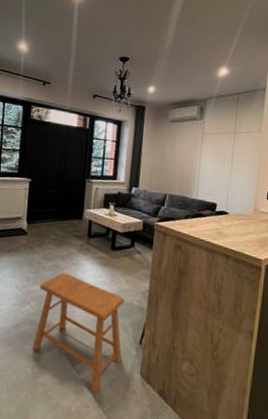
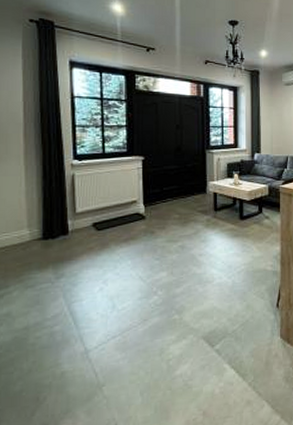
stool: present [33,272,125,394] -> none [166,252,261,369]

